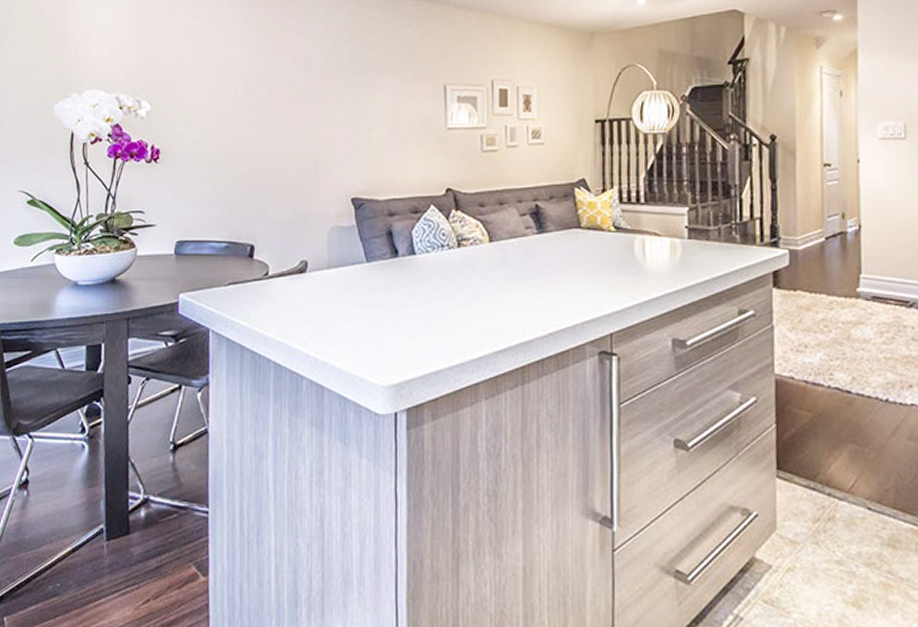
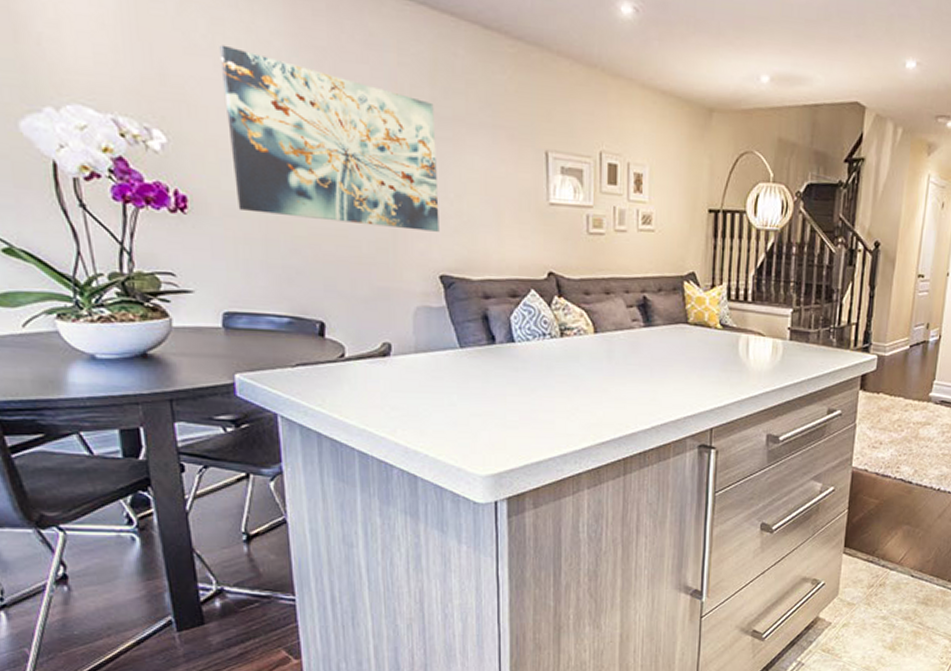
wall art: none [195,34,353,161] -> present [219,44,439,232]

